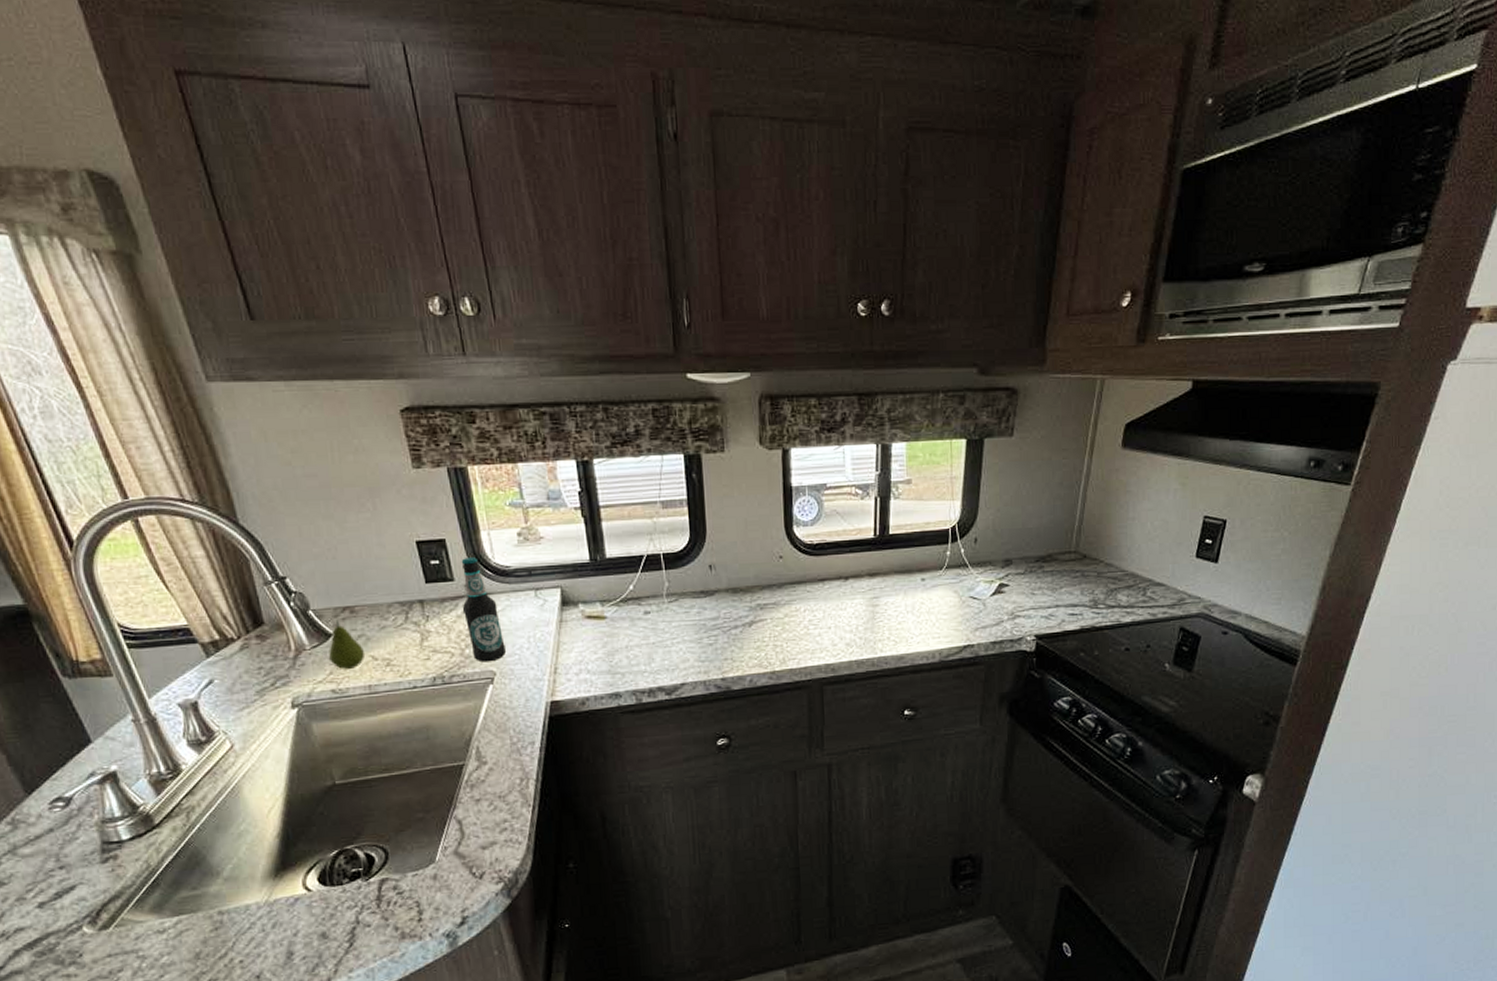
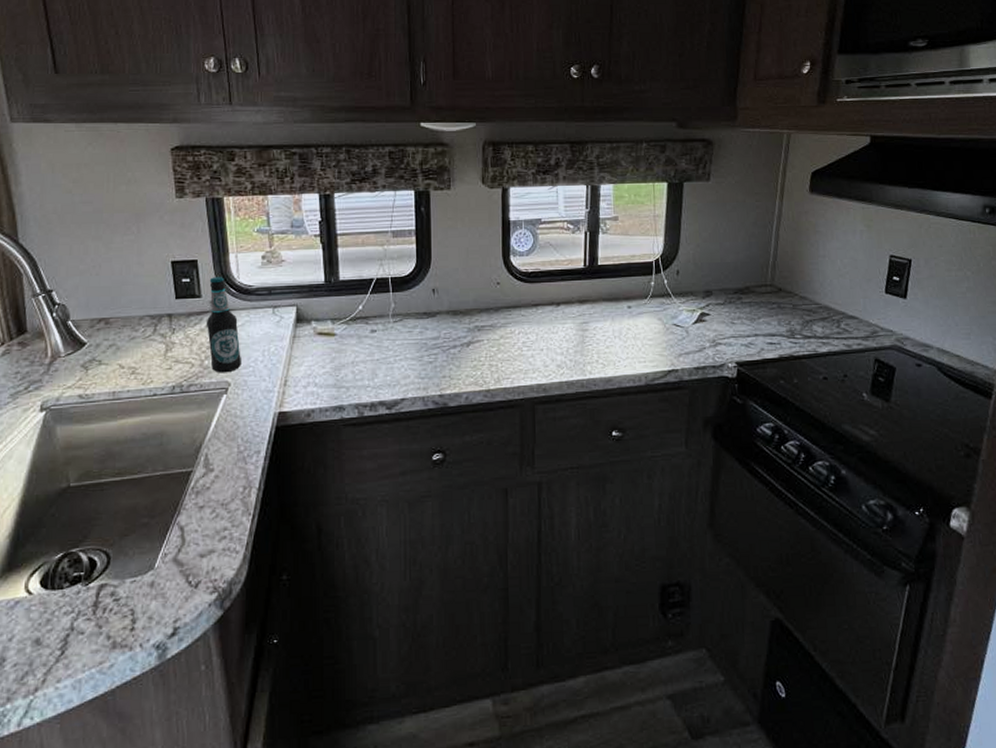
fruit: present [329,620,366,670] -> none [81,330,114,377]

